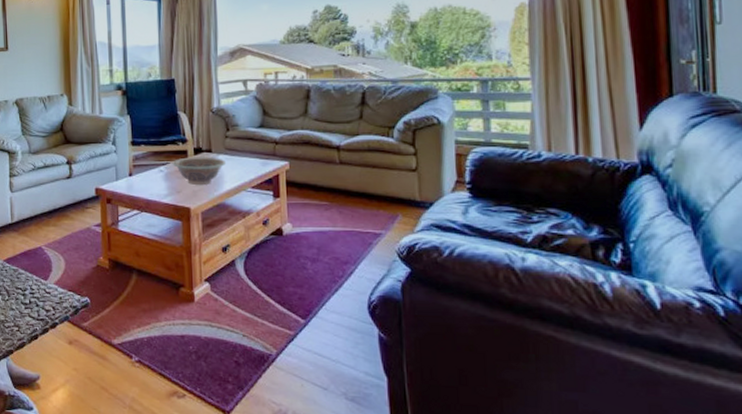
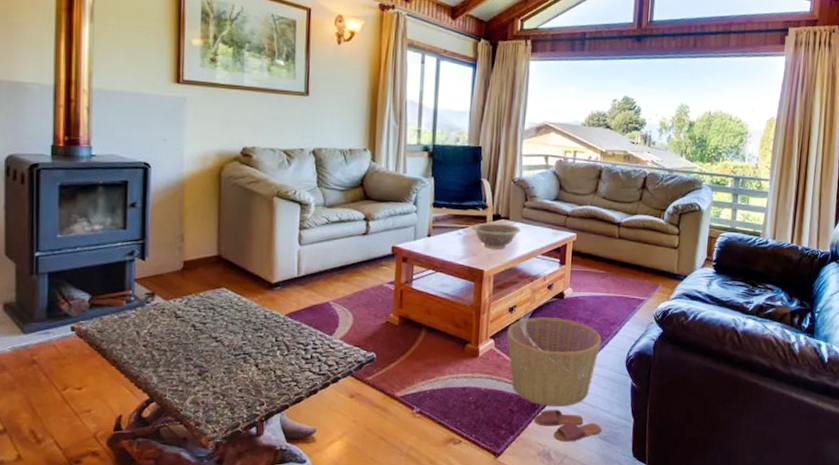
basket: none [223,257,334,360] -> present [507,317,602,407]
slippers: none [264,363,348,402] -> present [534,410,602,442]

